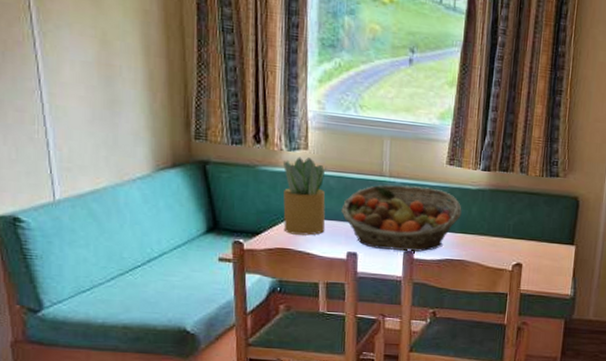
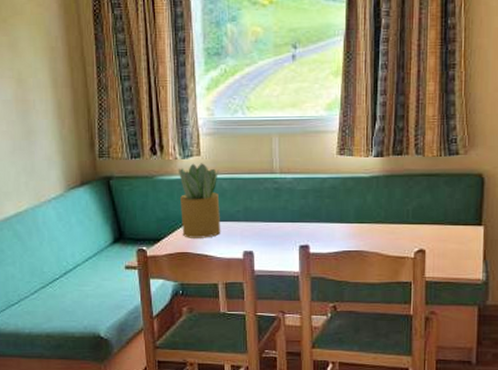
fruit basket: present [341,185,462,252] -> none [235,180,356,247]

